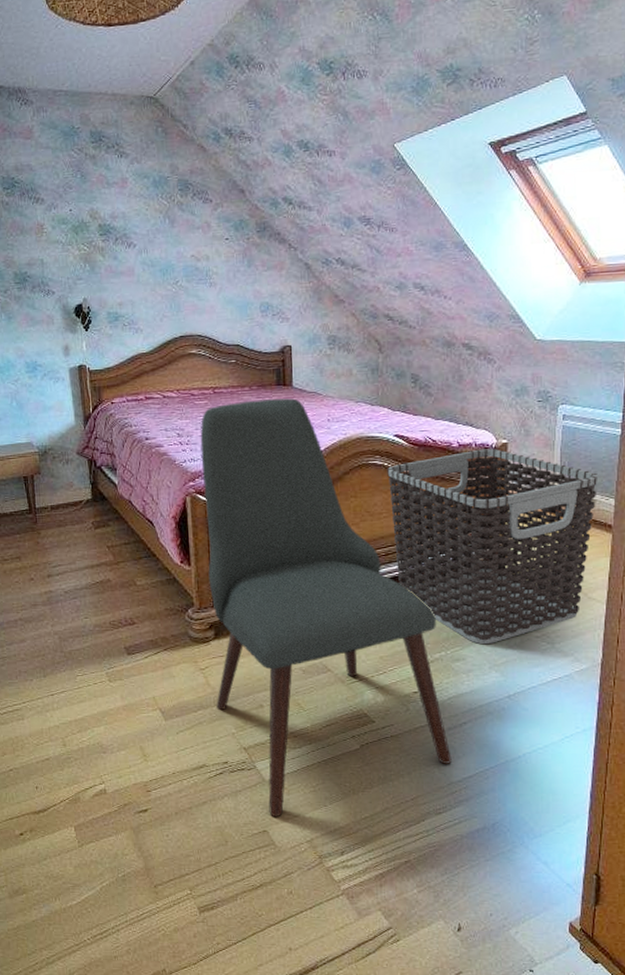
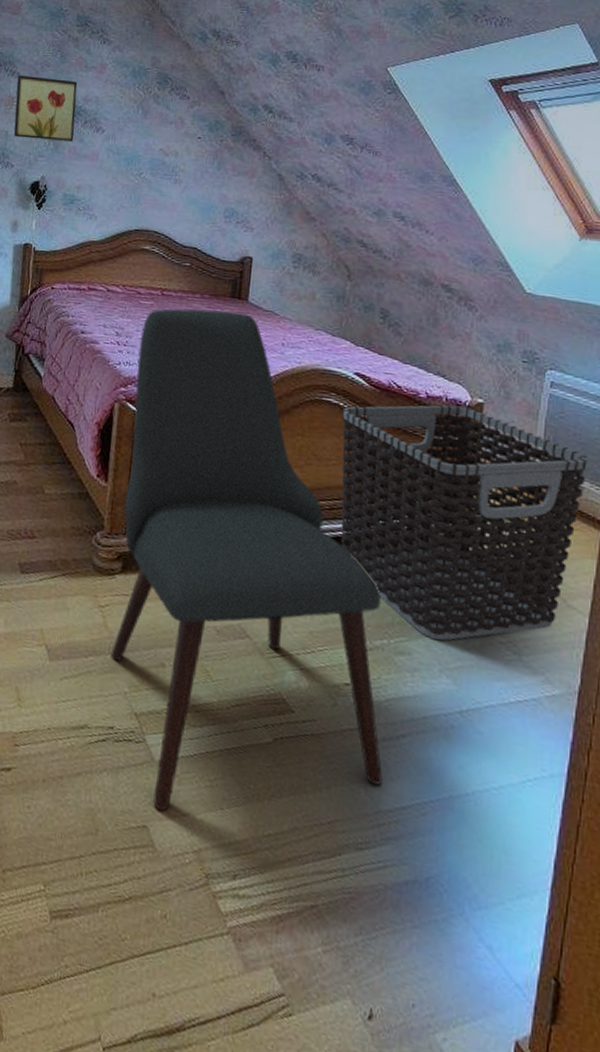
wall art: none [42,199,108,264] -> present [13,75,78,142]

